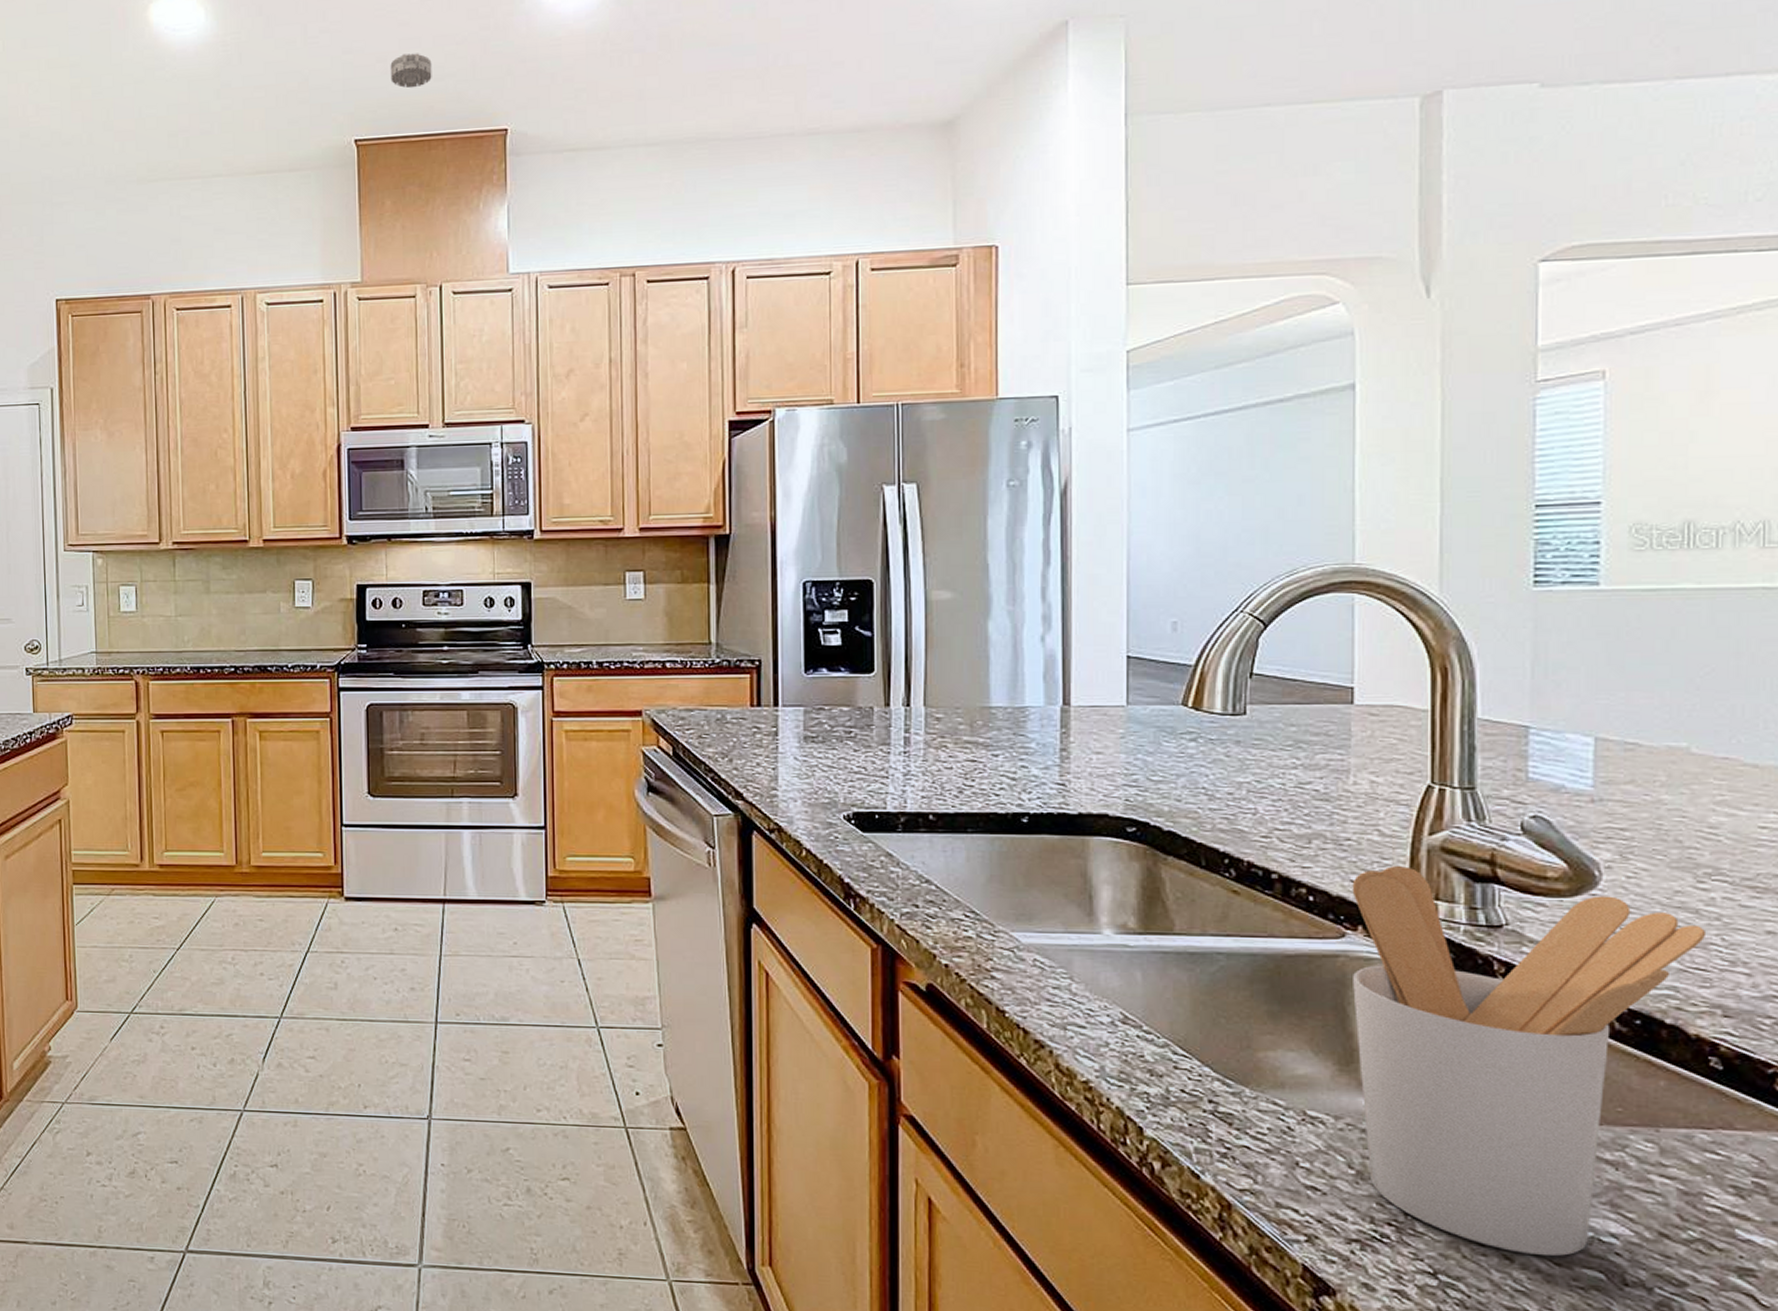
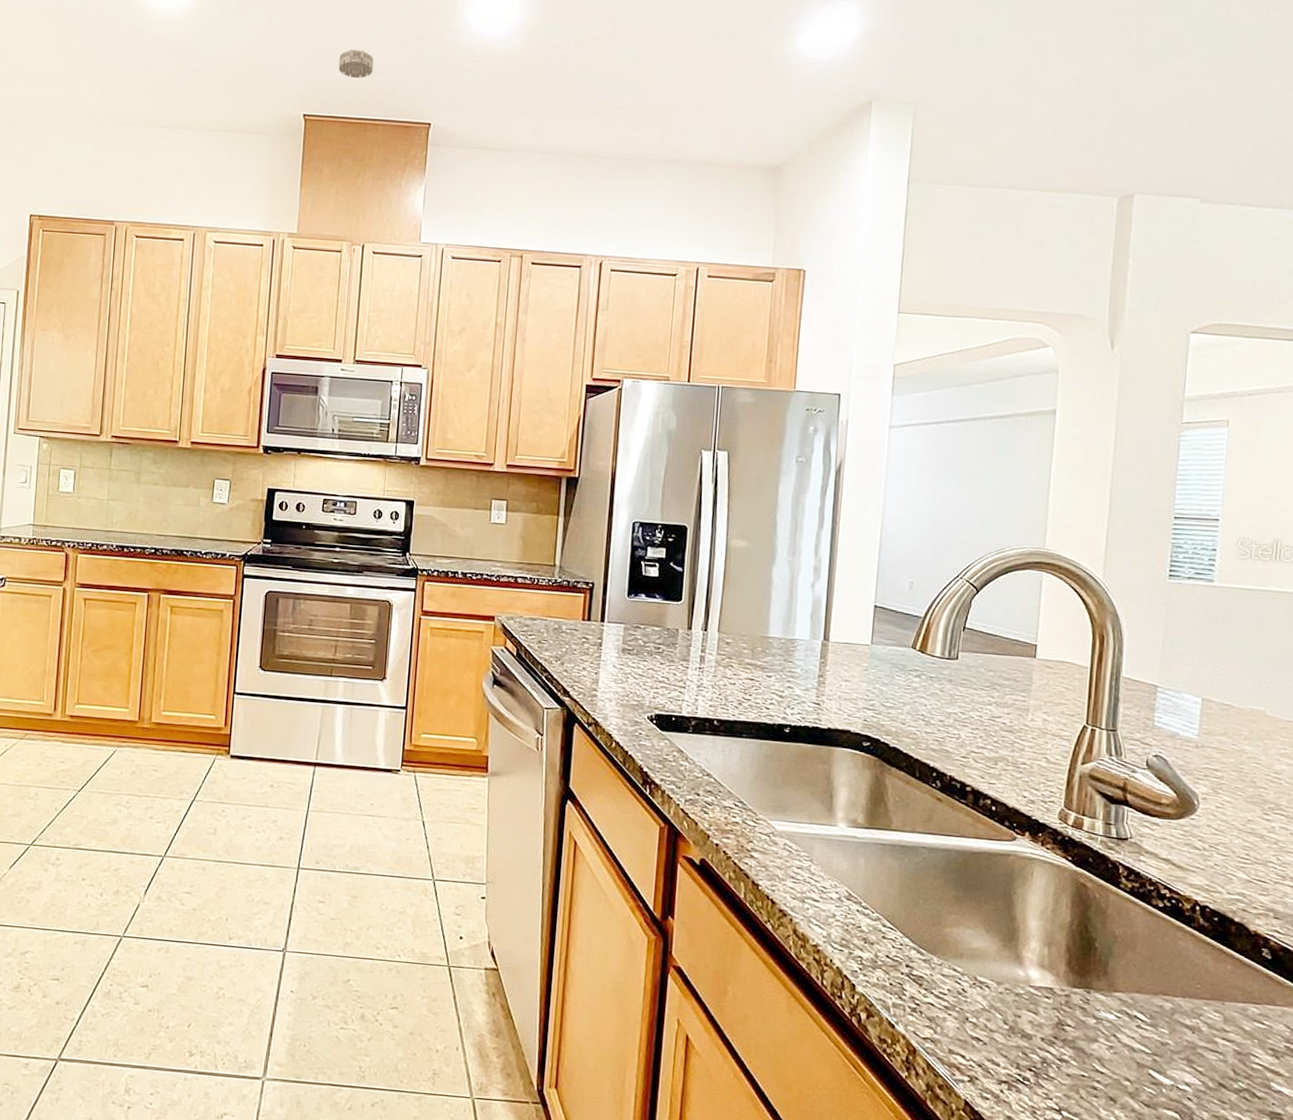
utensil holder: present [1352,866,1707,1257] -> none [1018,787,1267,1099]

